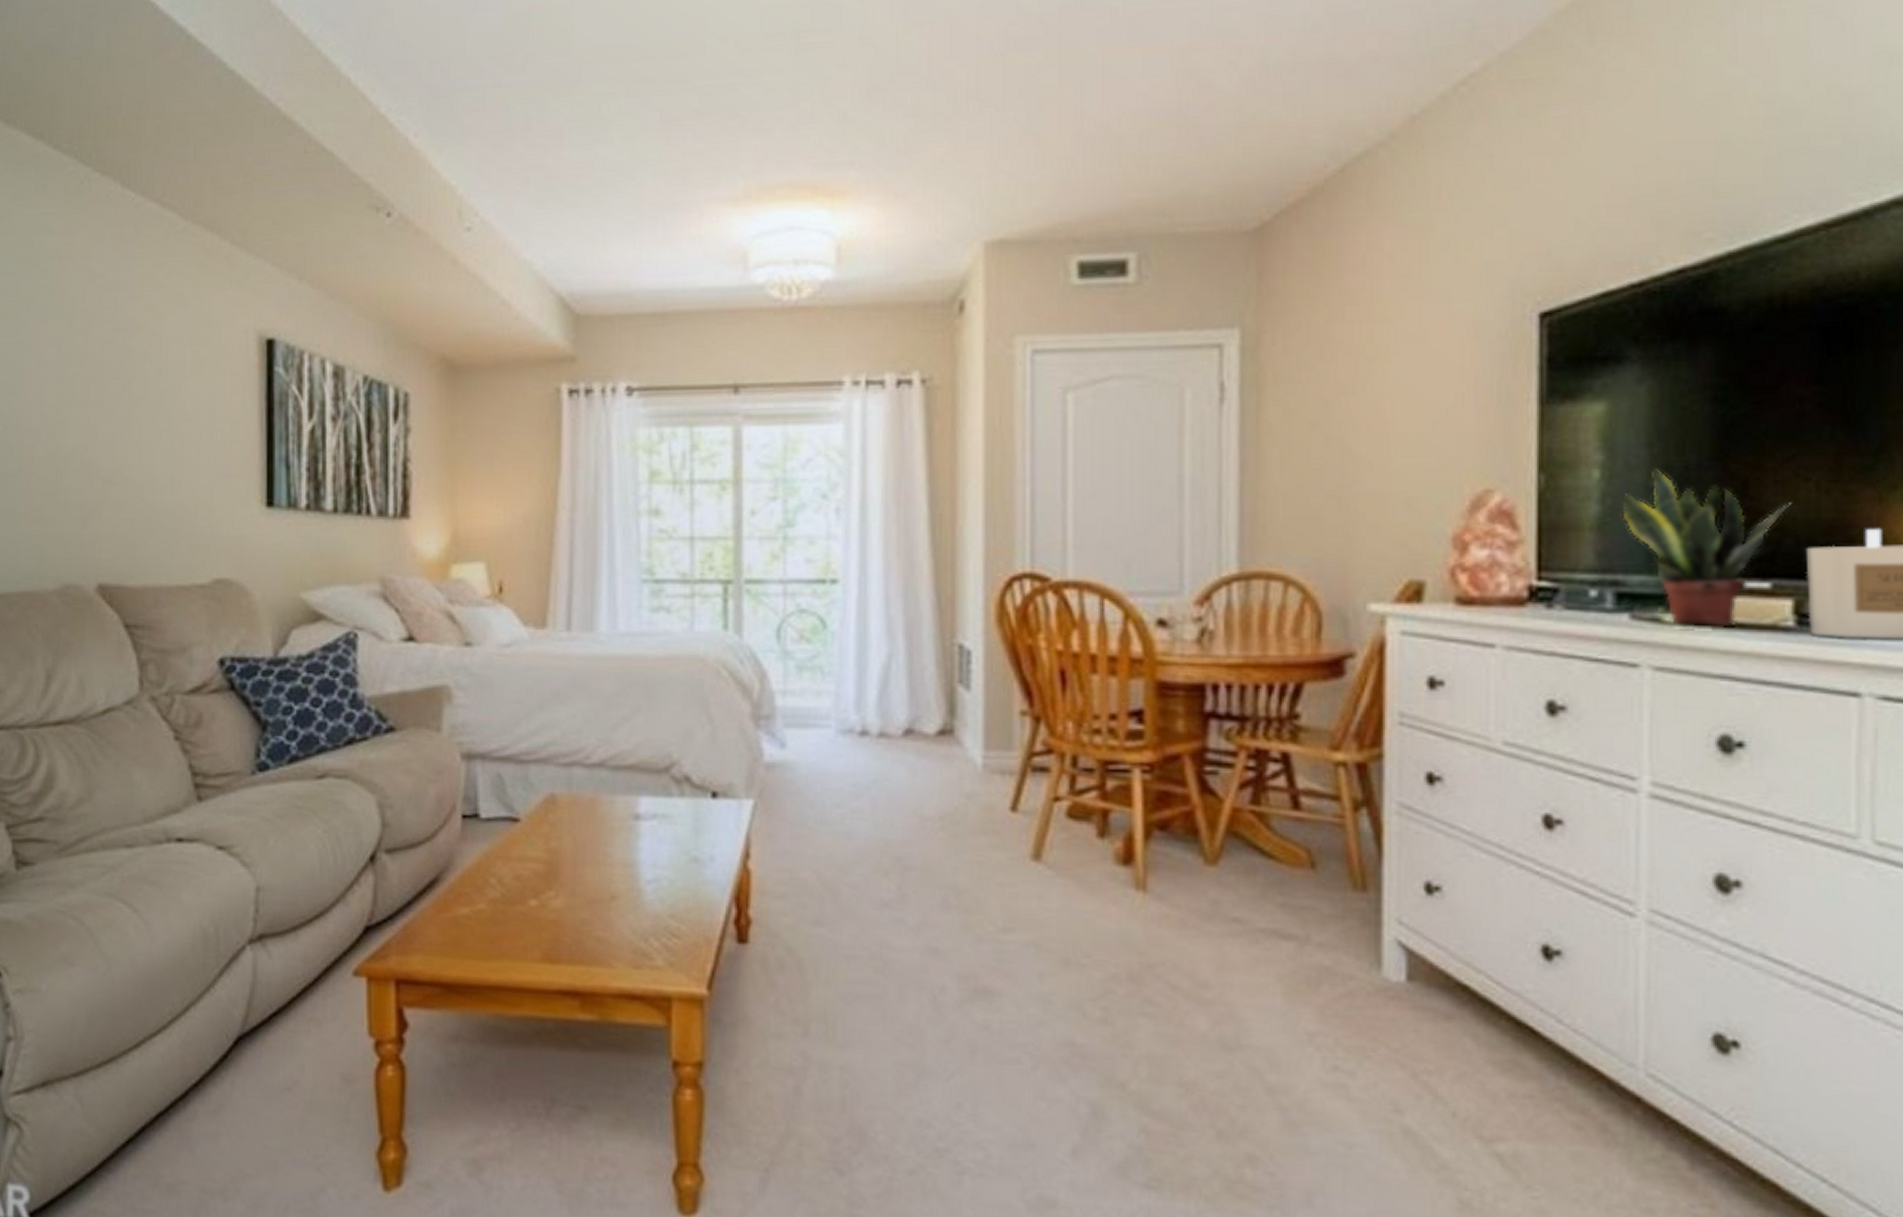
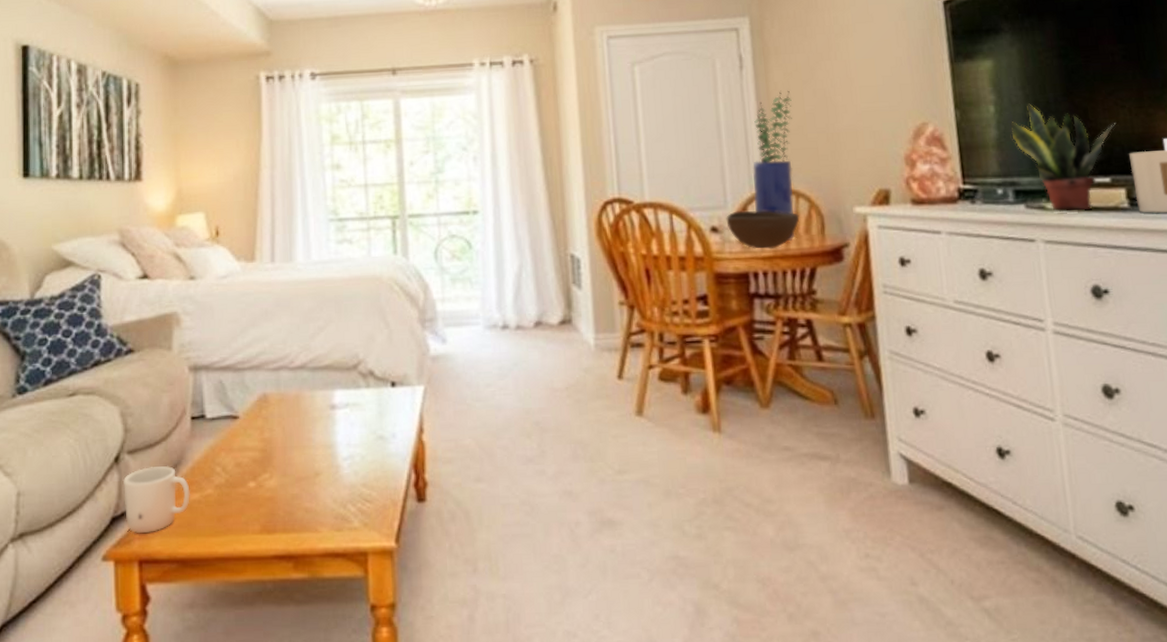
mug: none [378,870,460,948] -> present [122,465,191,533]
bowl: none [1180,599,1286,653] -> present [726,210,800,249]
vase: none [1222,435,1291,644] -> present [753,90,794,241]

